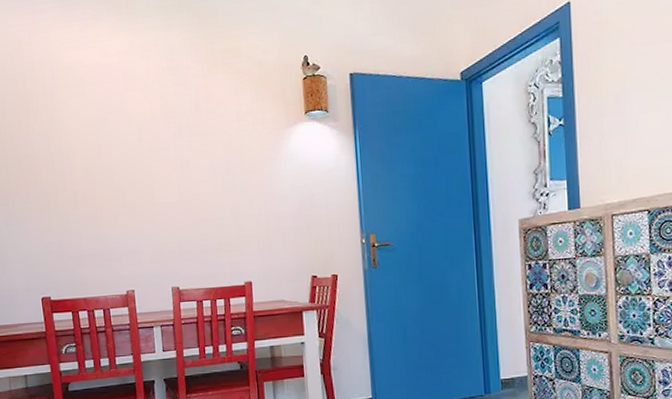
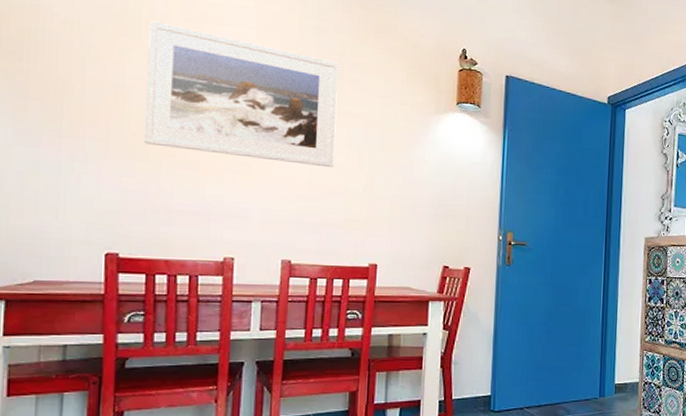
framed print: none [43,93,203,202] -> present [144,20,339,168]

